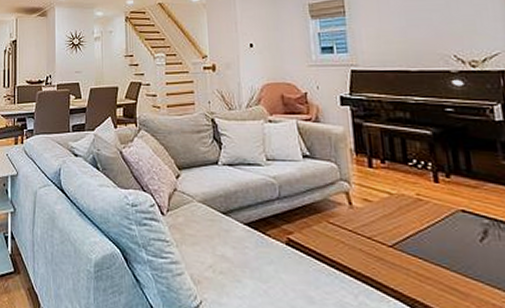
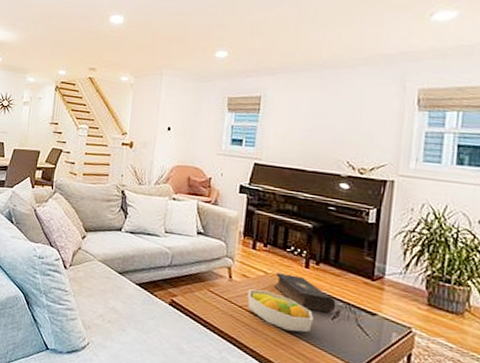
fruit bowl: none [374,214,459,262] -> present [247,289,313,333]
book: none [402,192,482,234] -> present [274,272,336,314]

